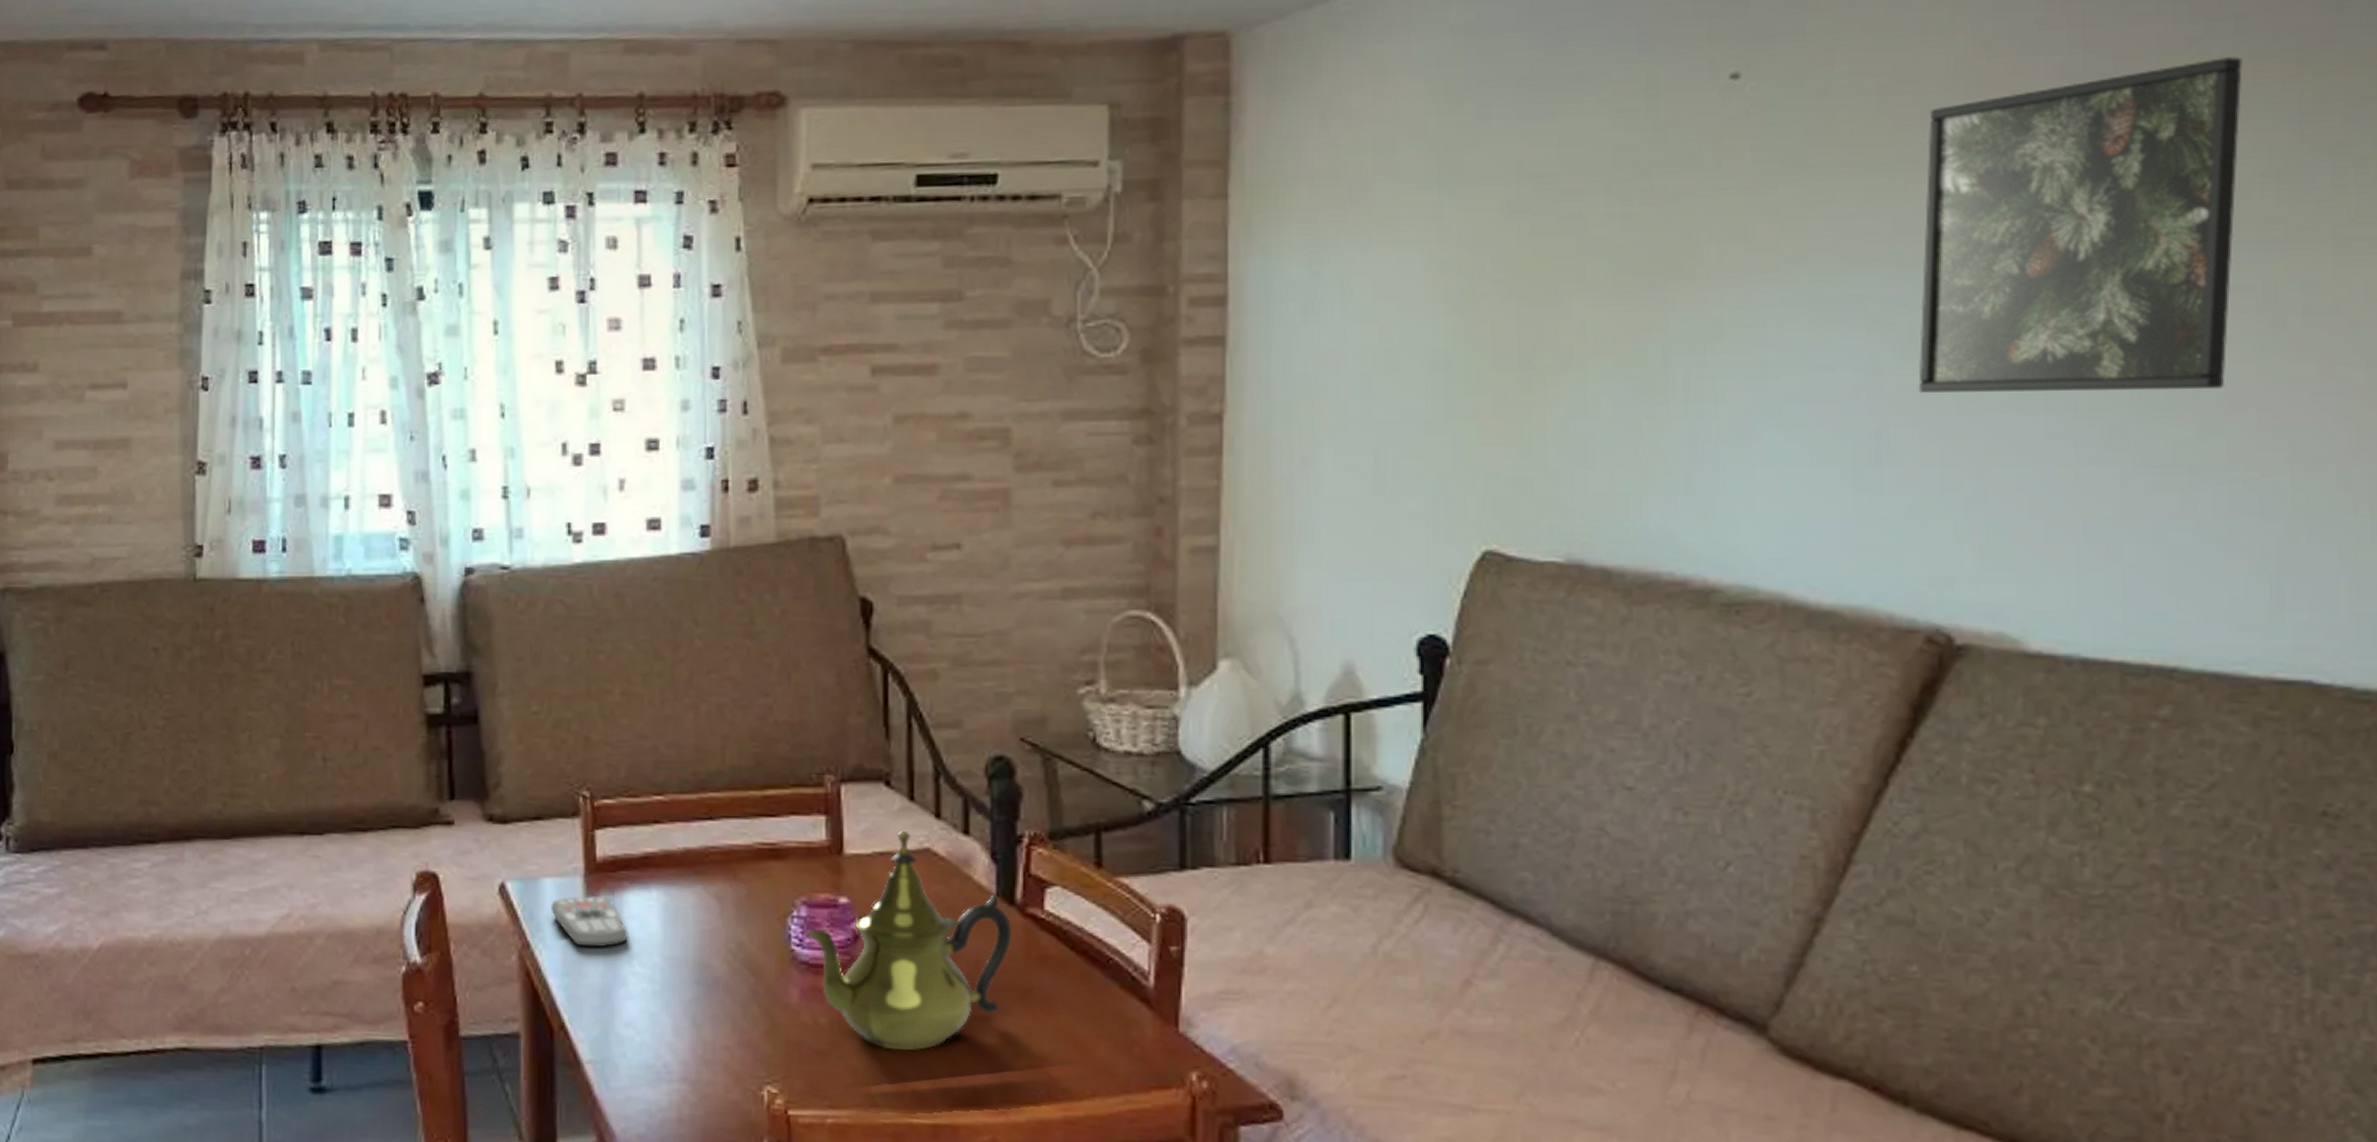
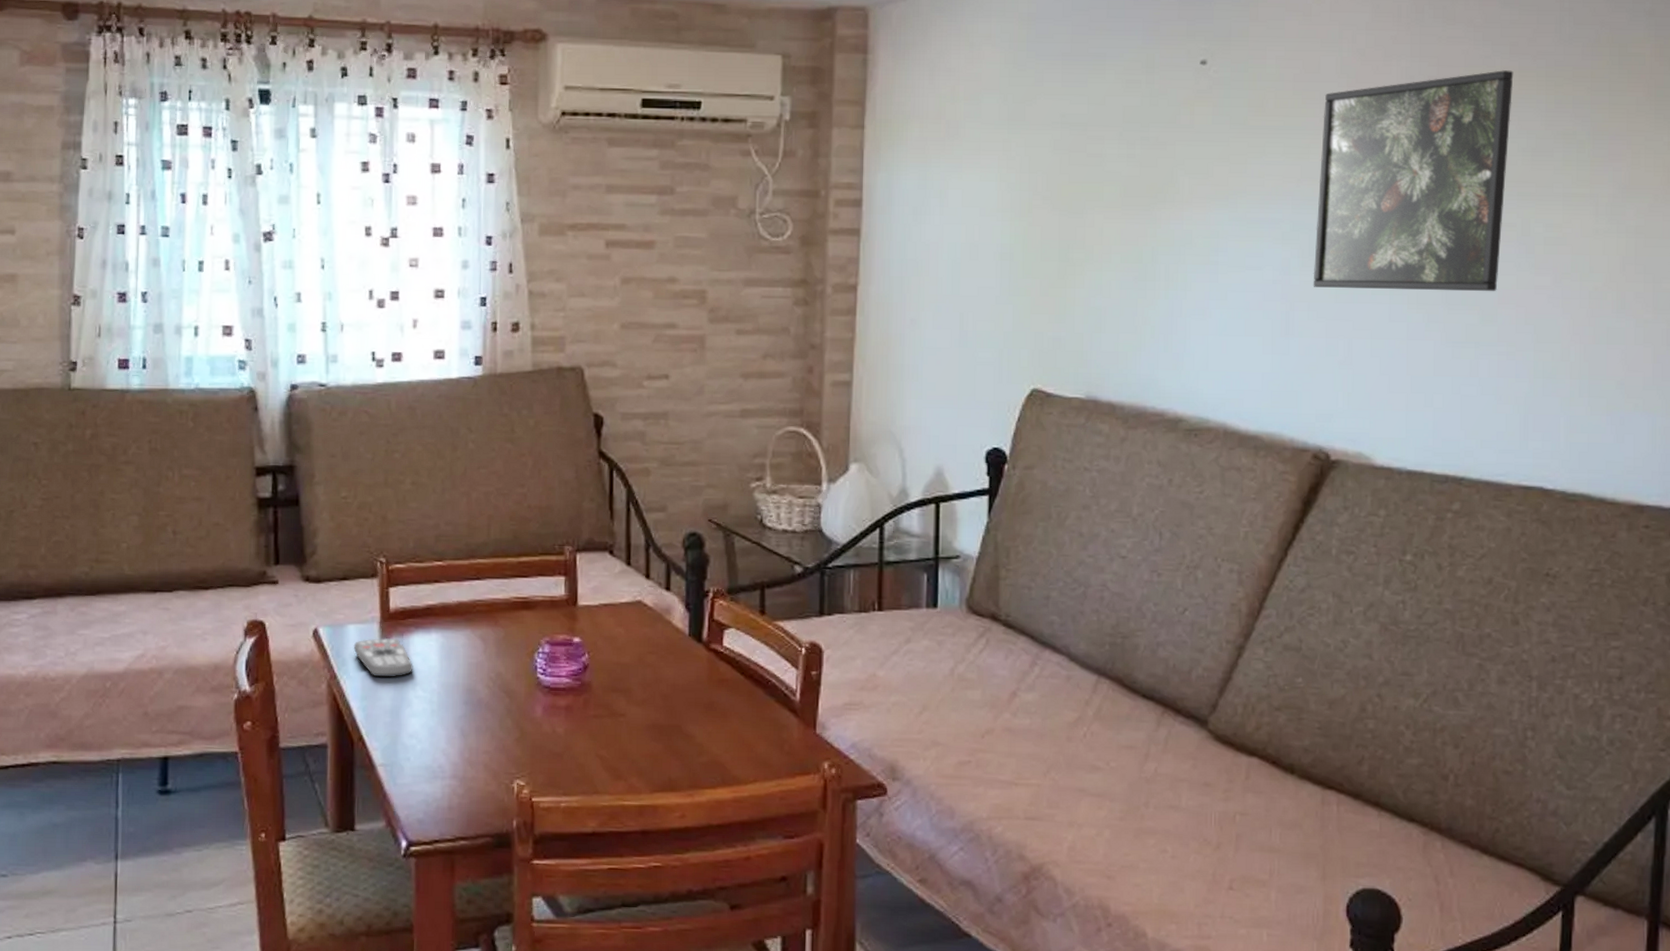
teapot: present [805,831,1013,1051] -> none [547,588,700,751]

